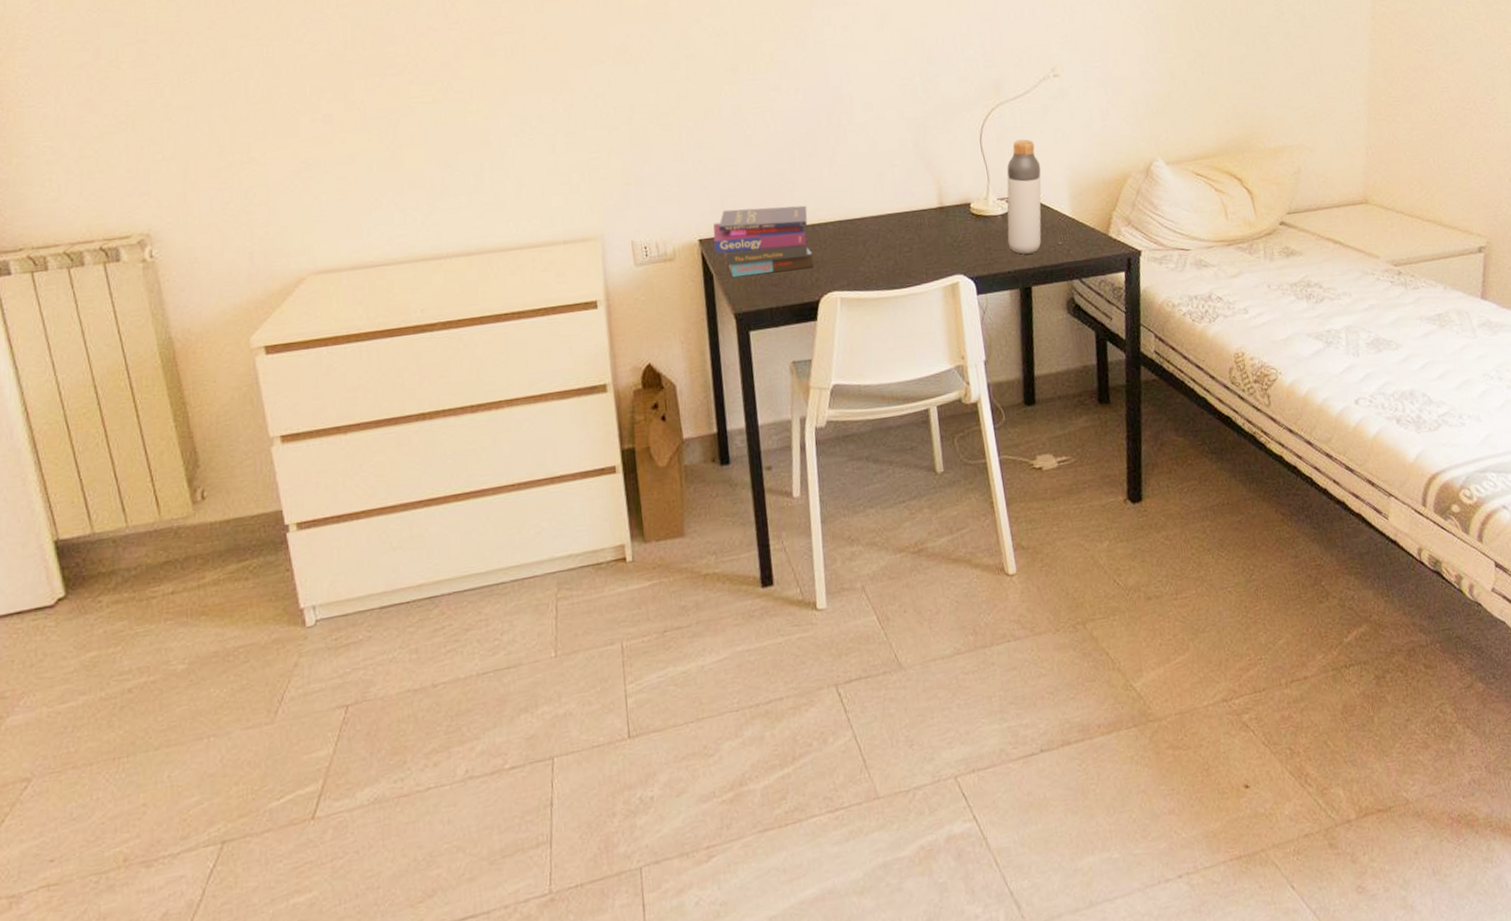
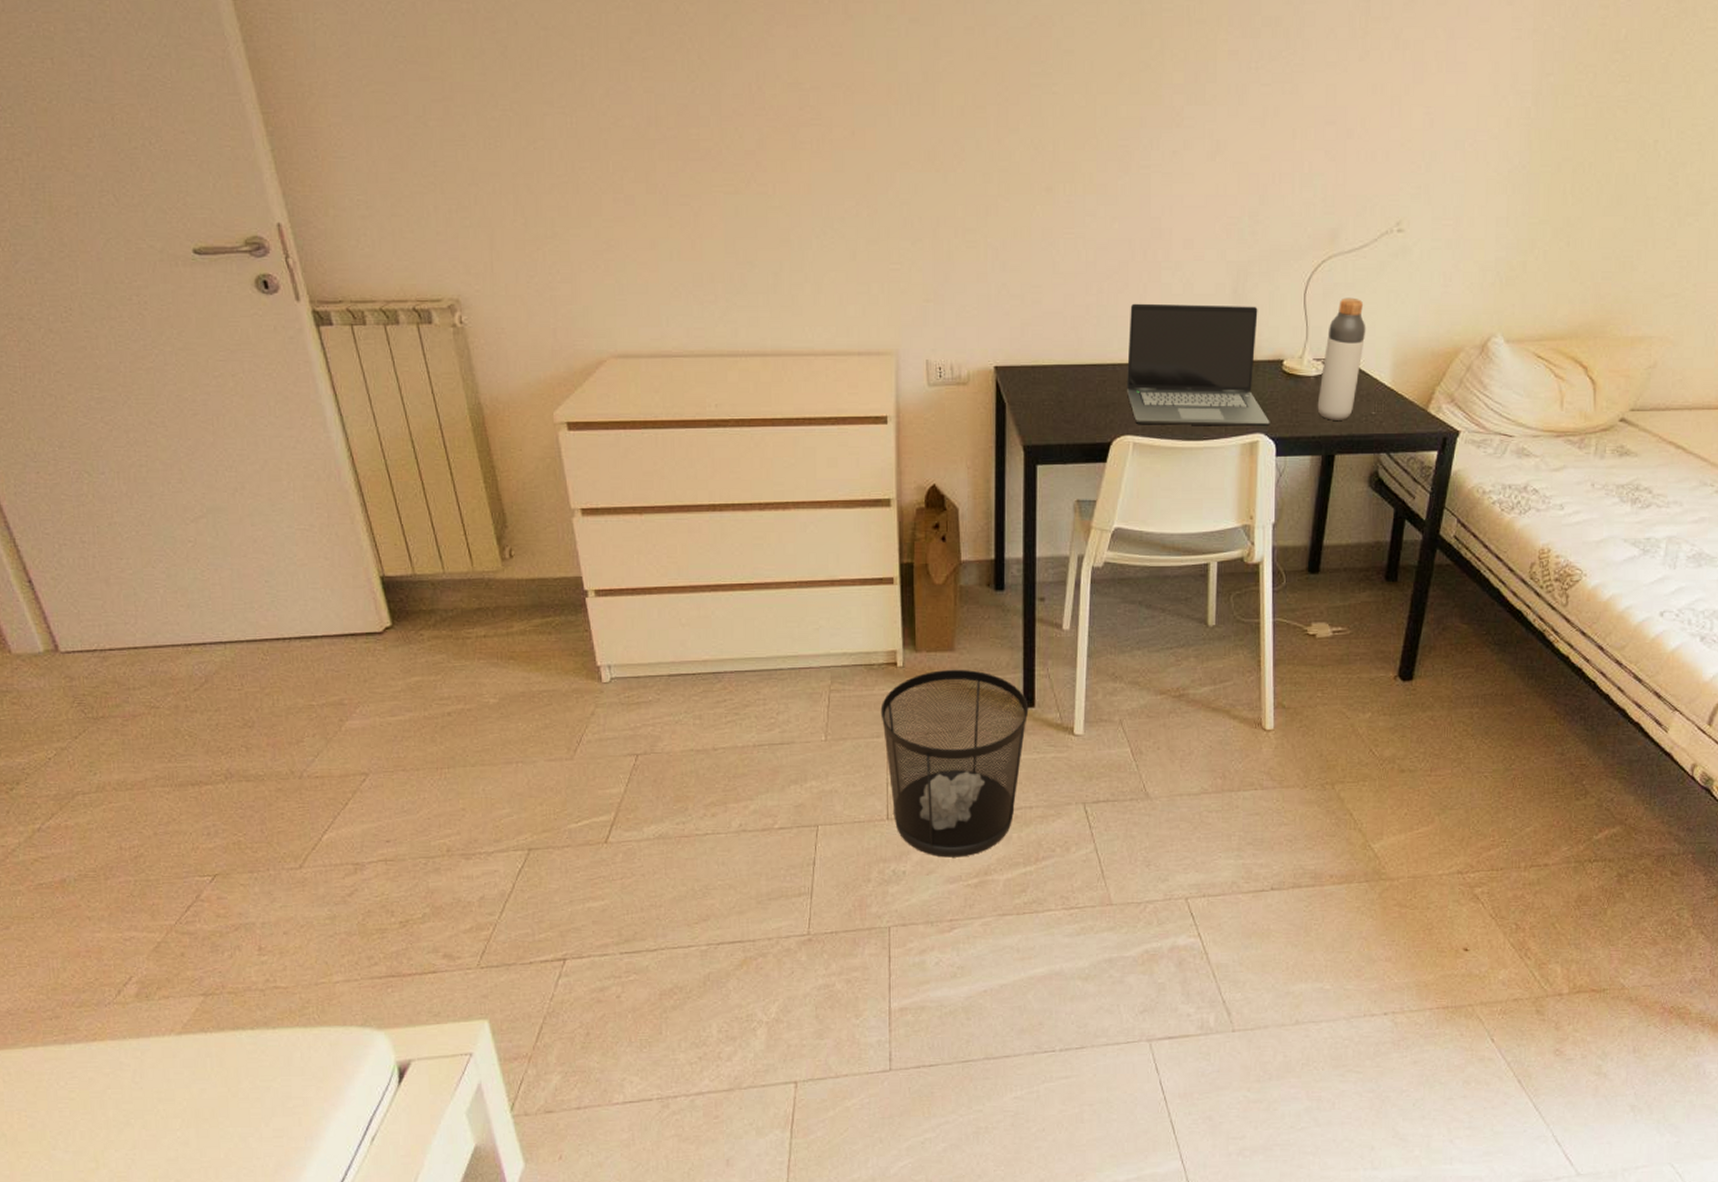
waste bin: none [612,554,768,773] -> present [880,669,1029,858]
books: present [713,205,814,278] -> none [1010,339,1110,409]
laptop: none [822,156,967,279] -> present [1127,303,1270,426]

